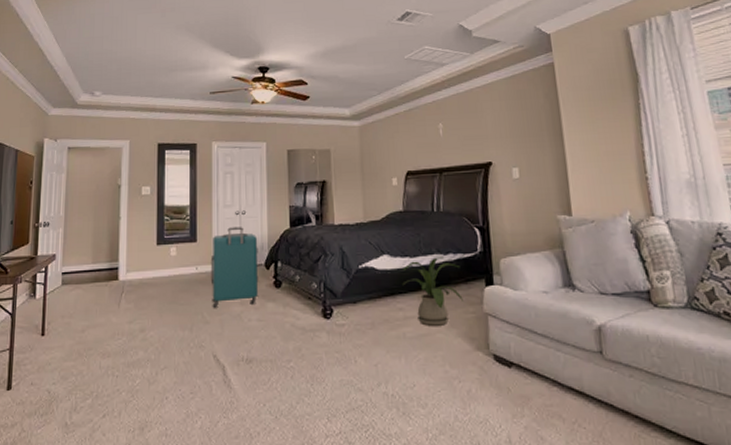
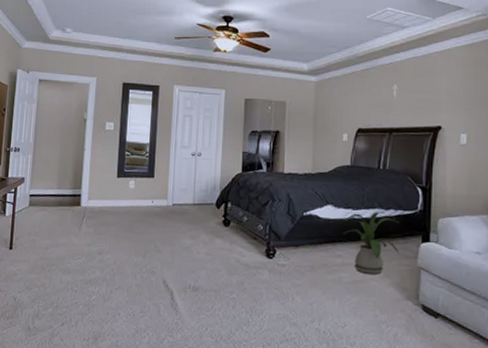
suitcase: present [210,227,259,308] -> none [164,167,211,239]

